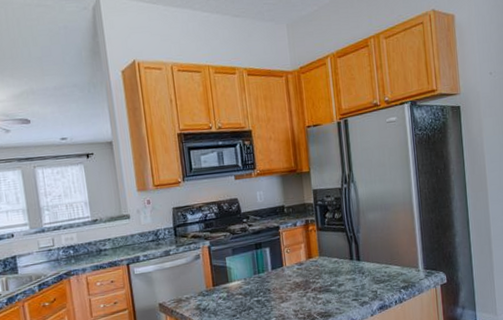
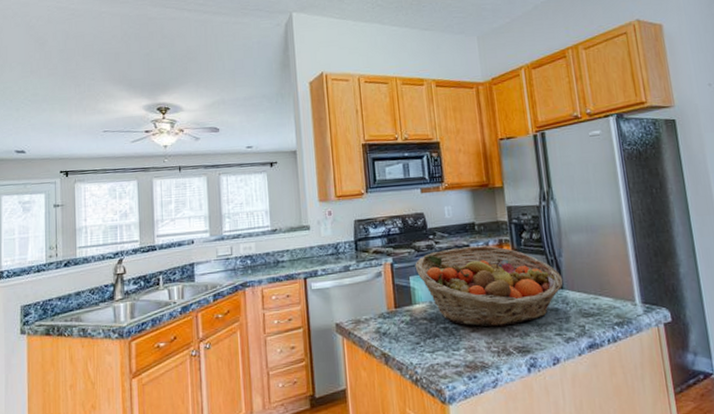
fruit basket: none [230,226,360,298] -> present [415,245,563,327]

